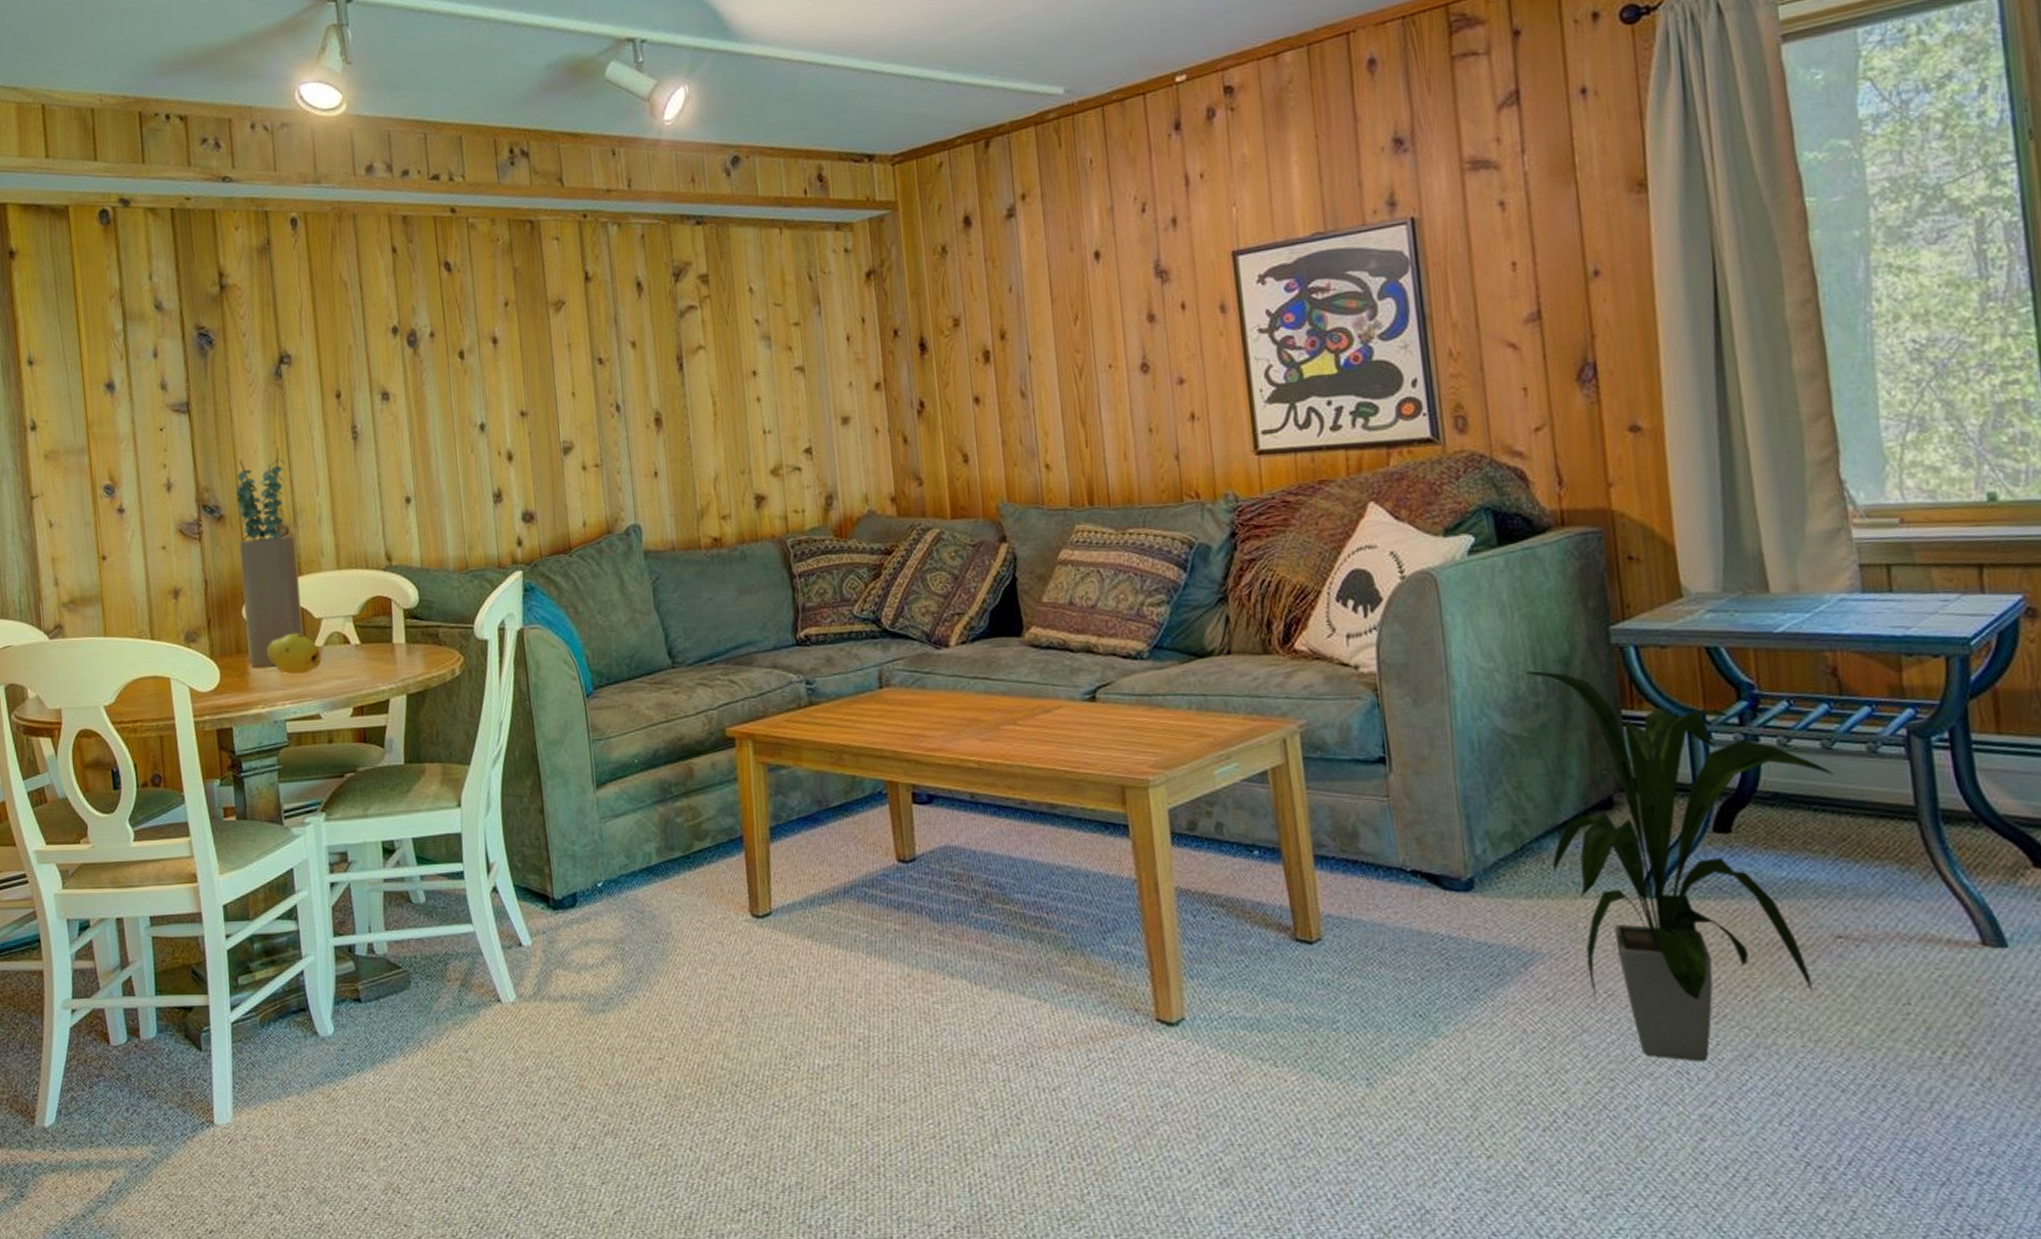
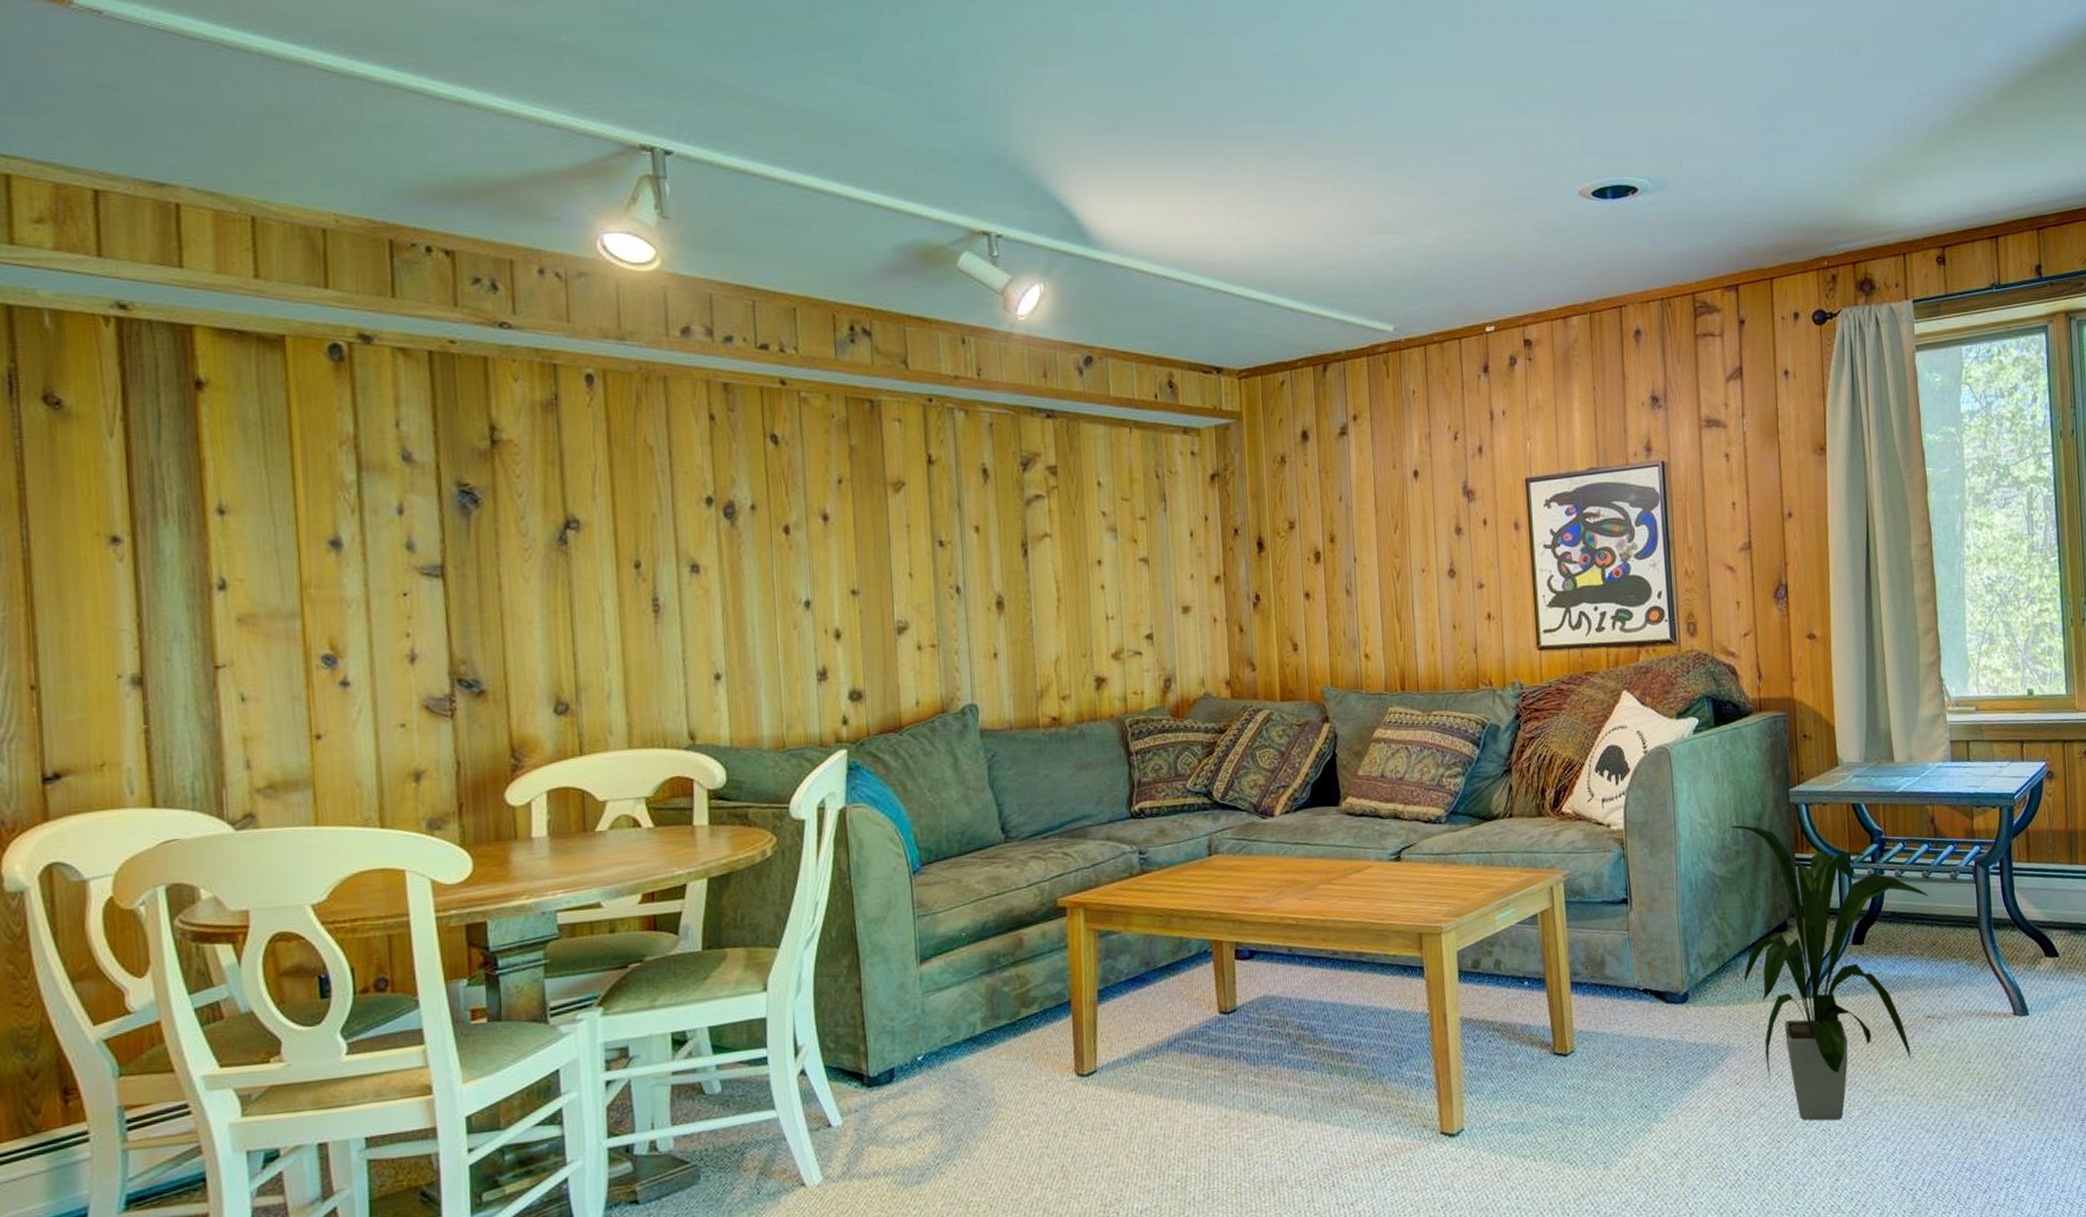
vase: present [236,447,303,668] -> none [503,618,583,856]
fruit: present [267,632,322,674] -> none [535,816,605,861]

